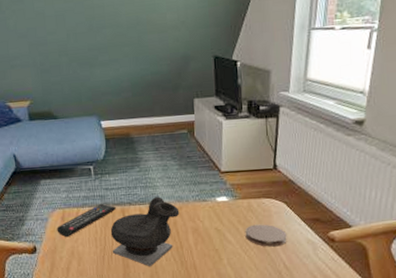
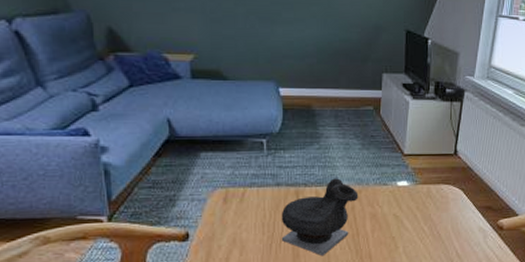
remote control: present [57,203,116,238] -> none [217,183,289,222]
coaster: present [245,224,287,247] -> none [422,211,461,235]

